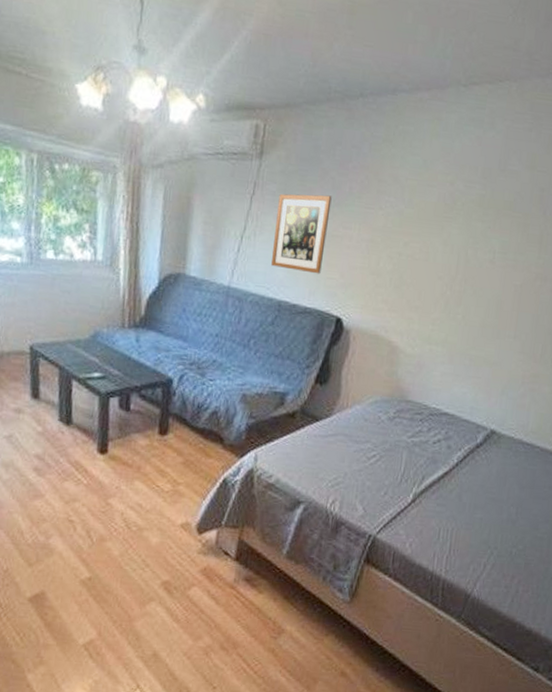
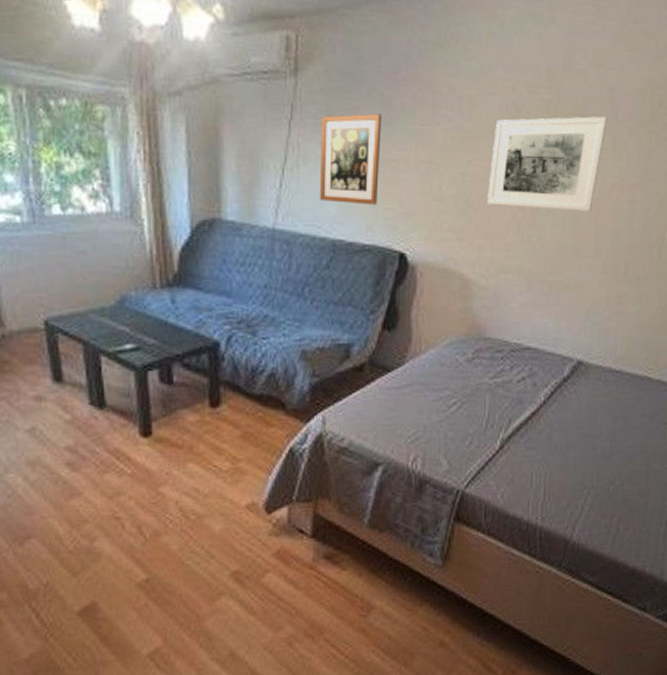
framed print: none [419,208,536,296] -> present [487,116,607,211]

